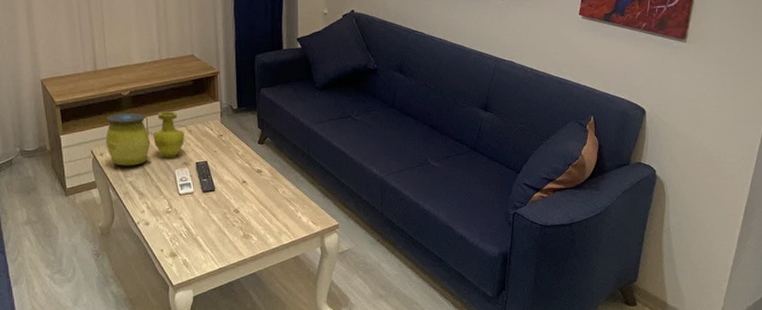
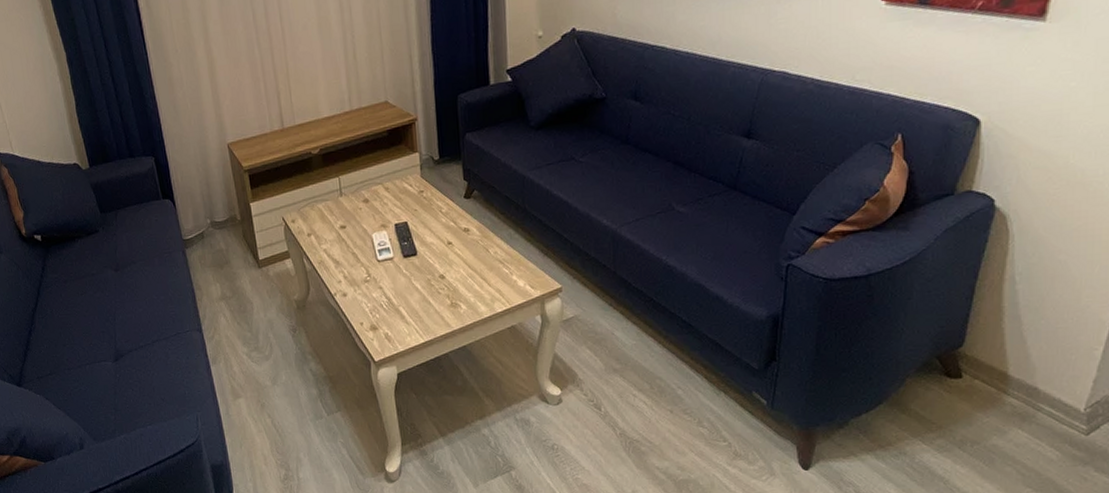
decorative vase: present [105,111,184,166] -> none [296,168,381,233]

